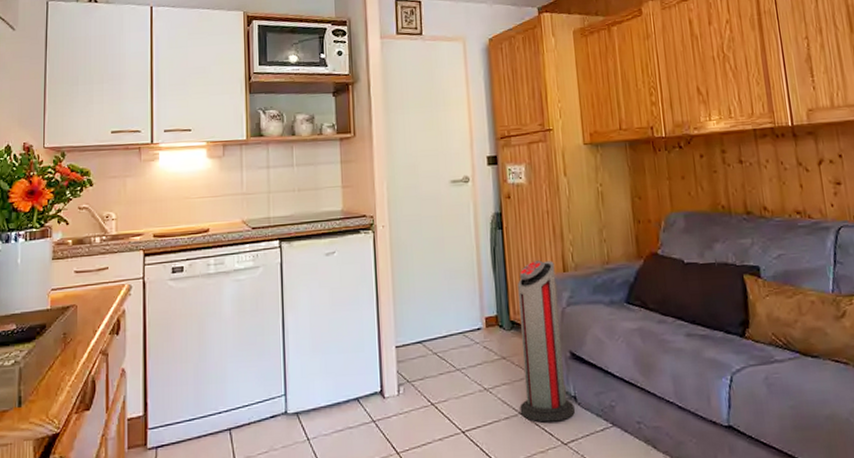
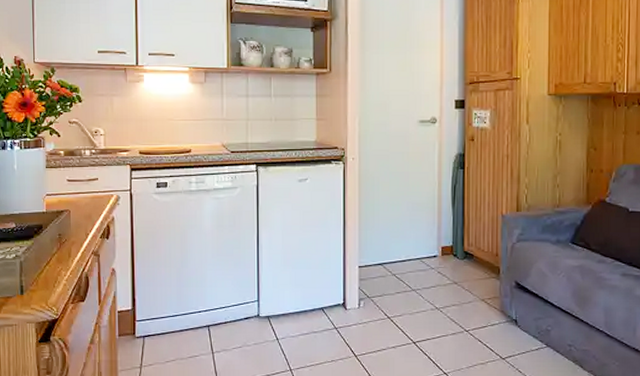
air purifier: present [518,260,575,423] -> none [466,199,514,340]

